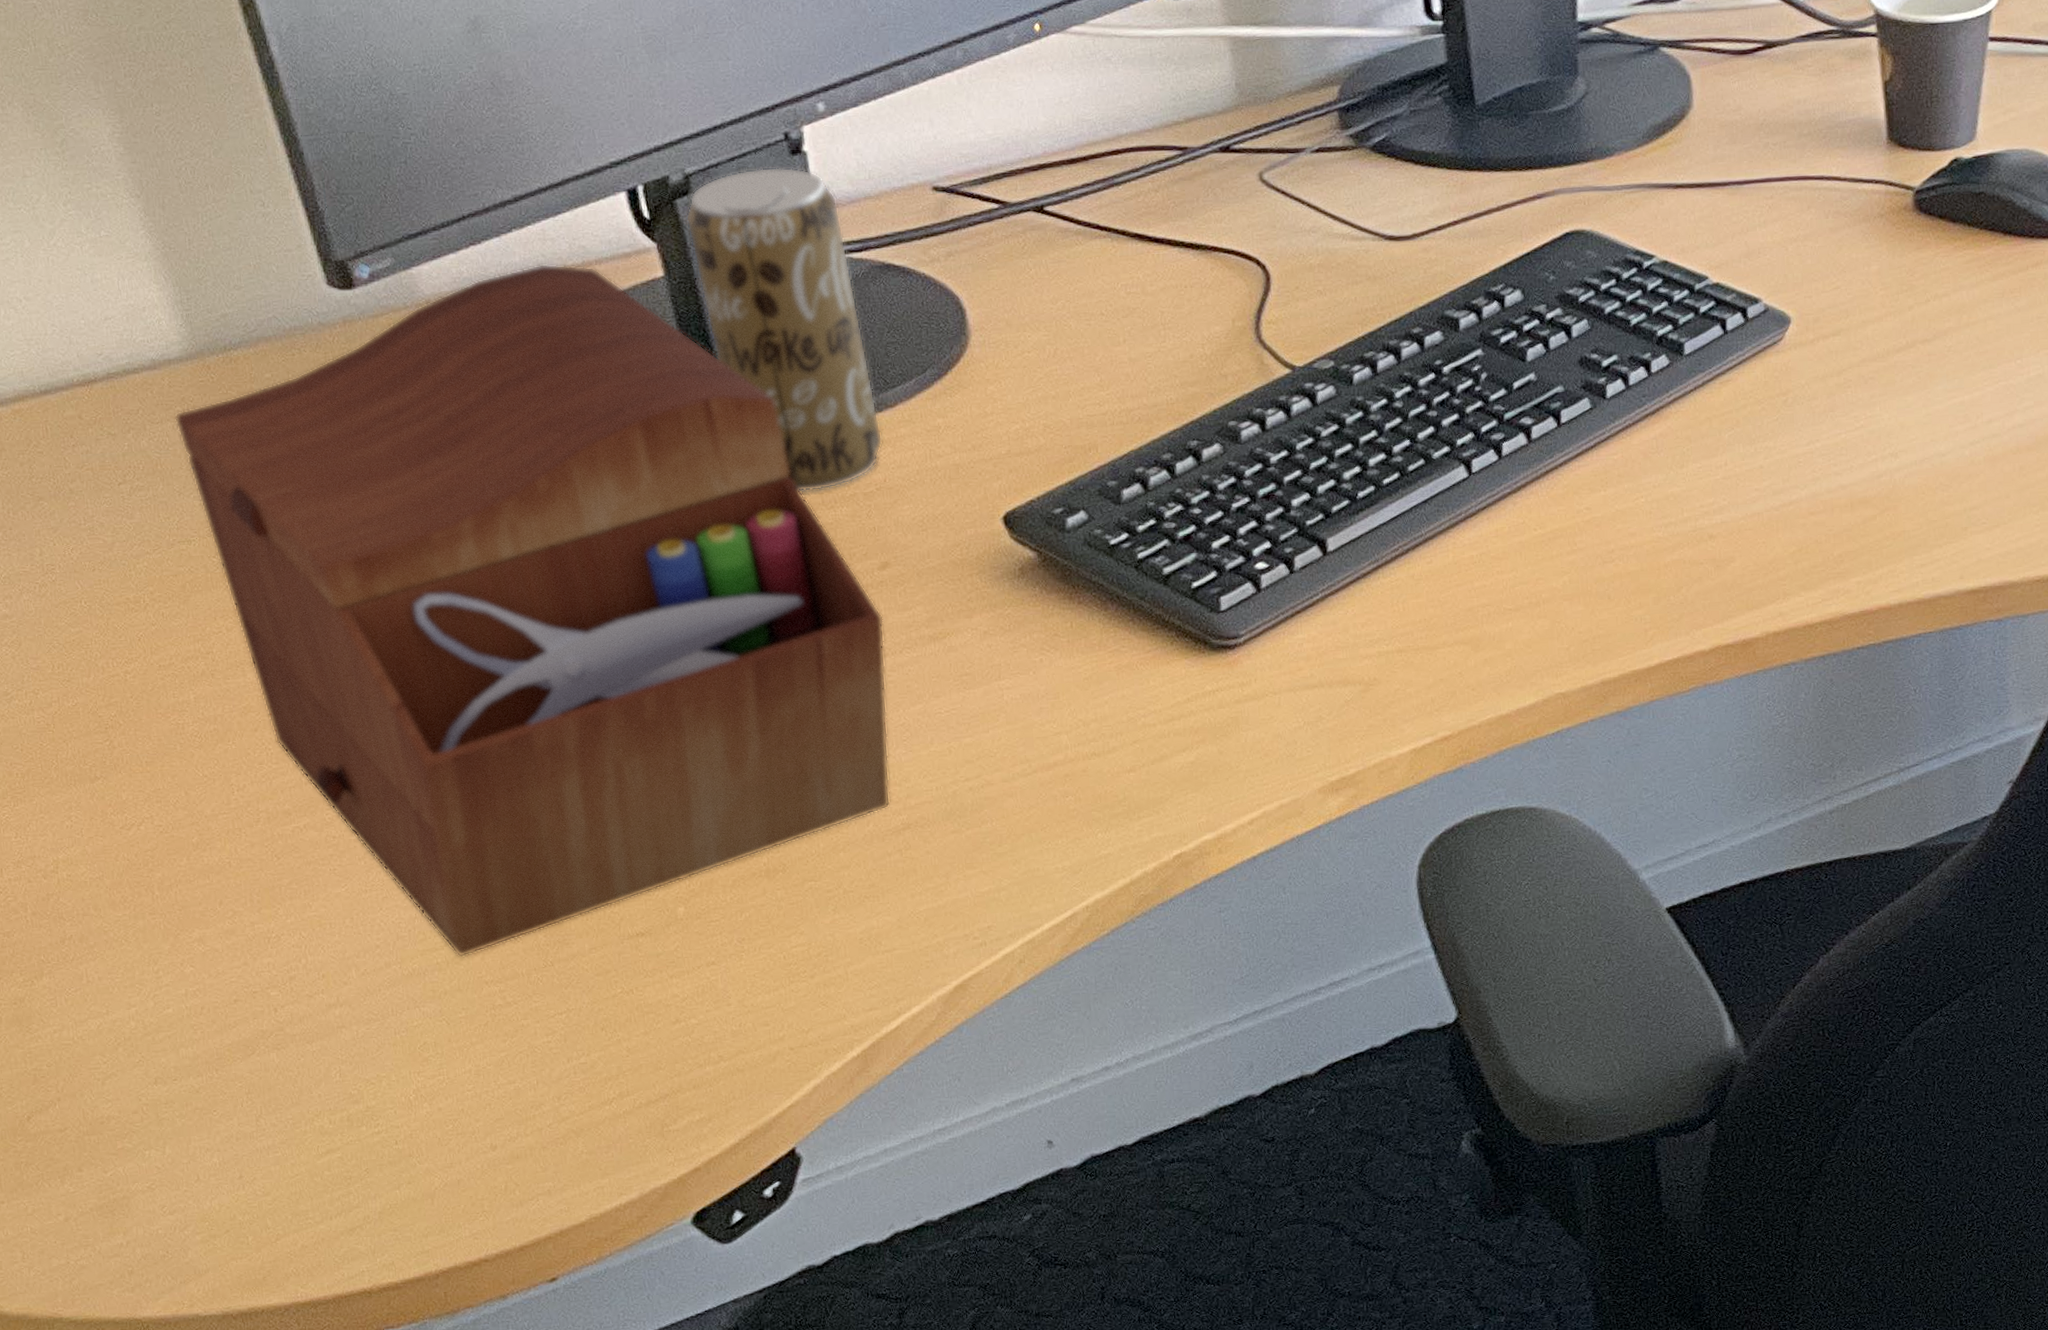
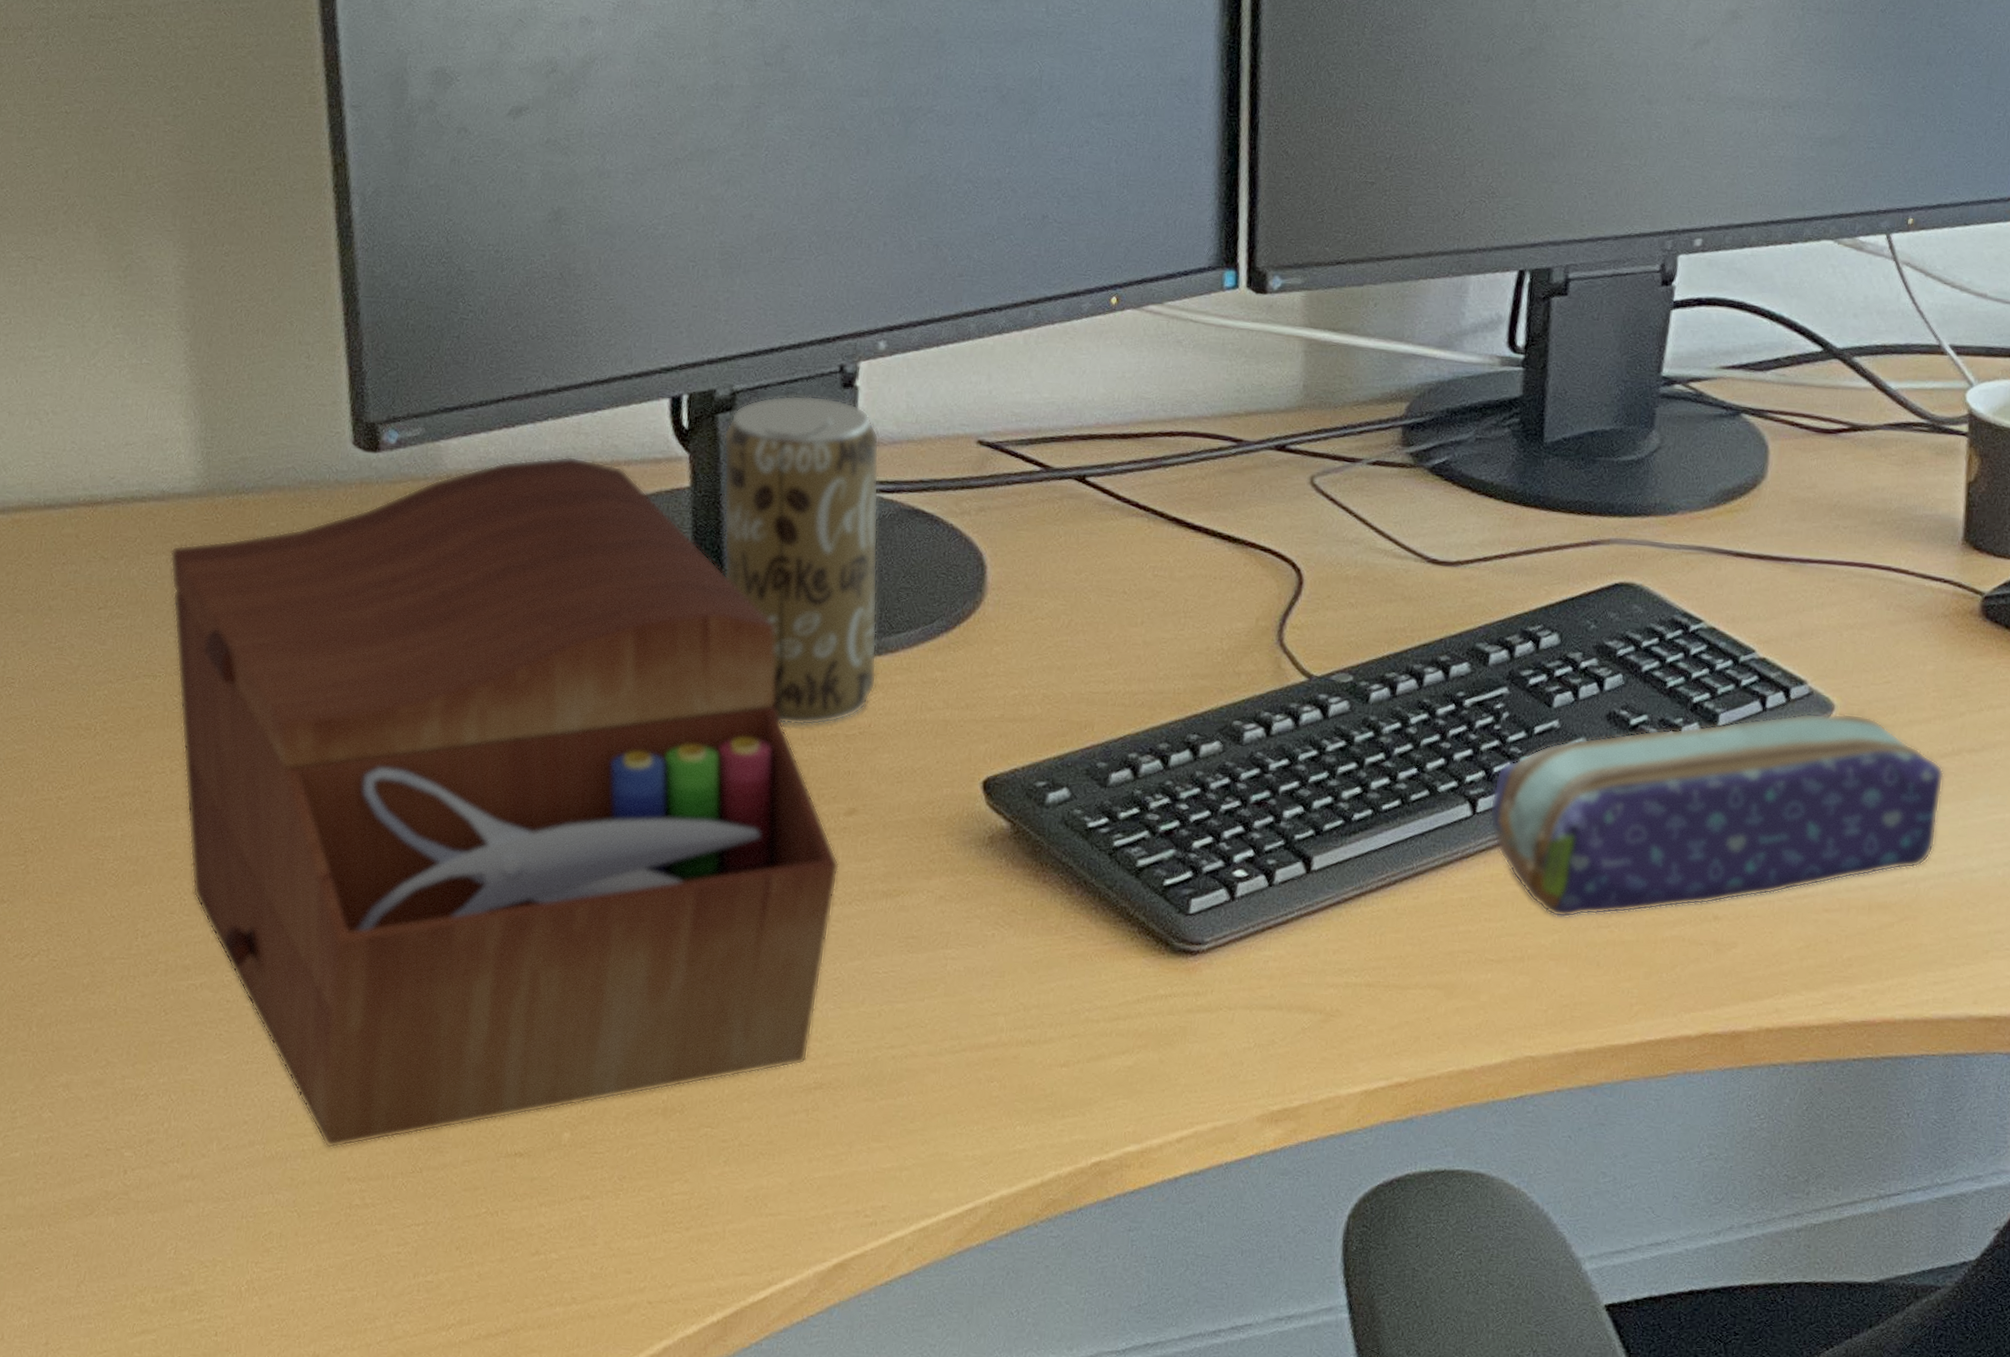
pencil case: none [1483,323,1904,560] -> present [1489,713,1944,918]

